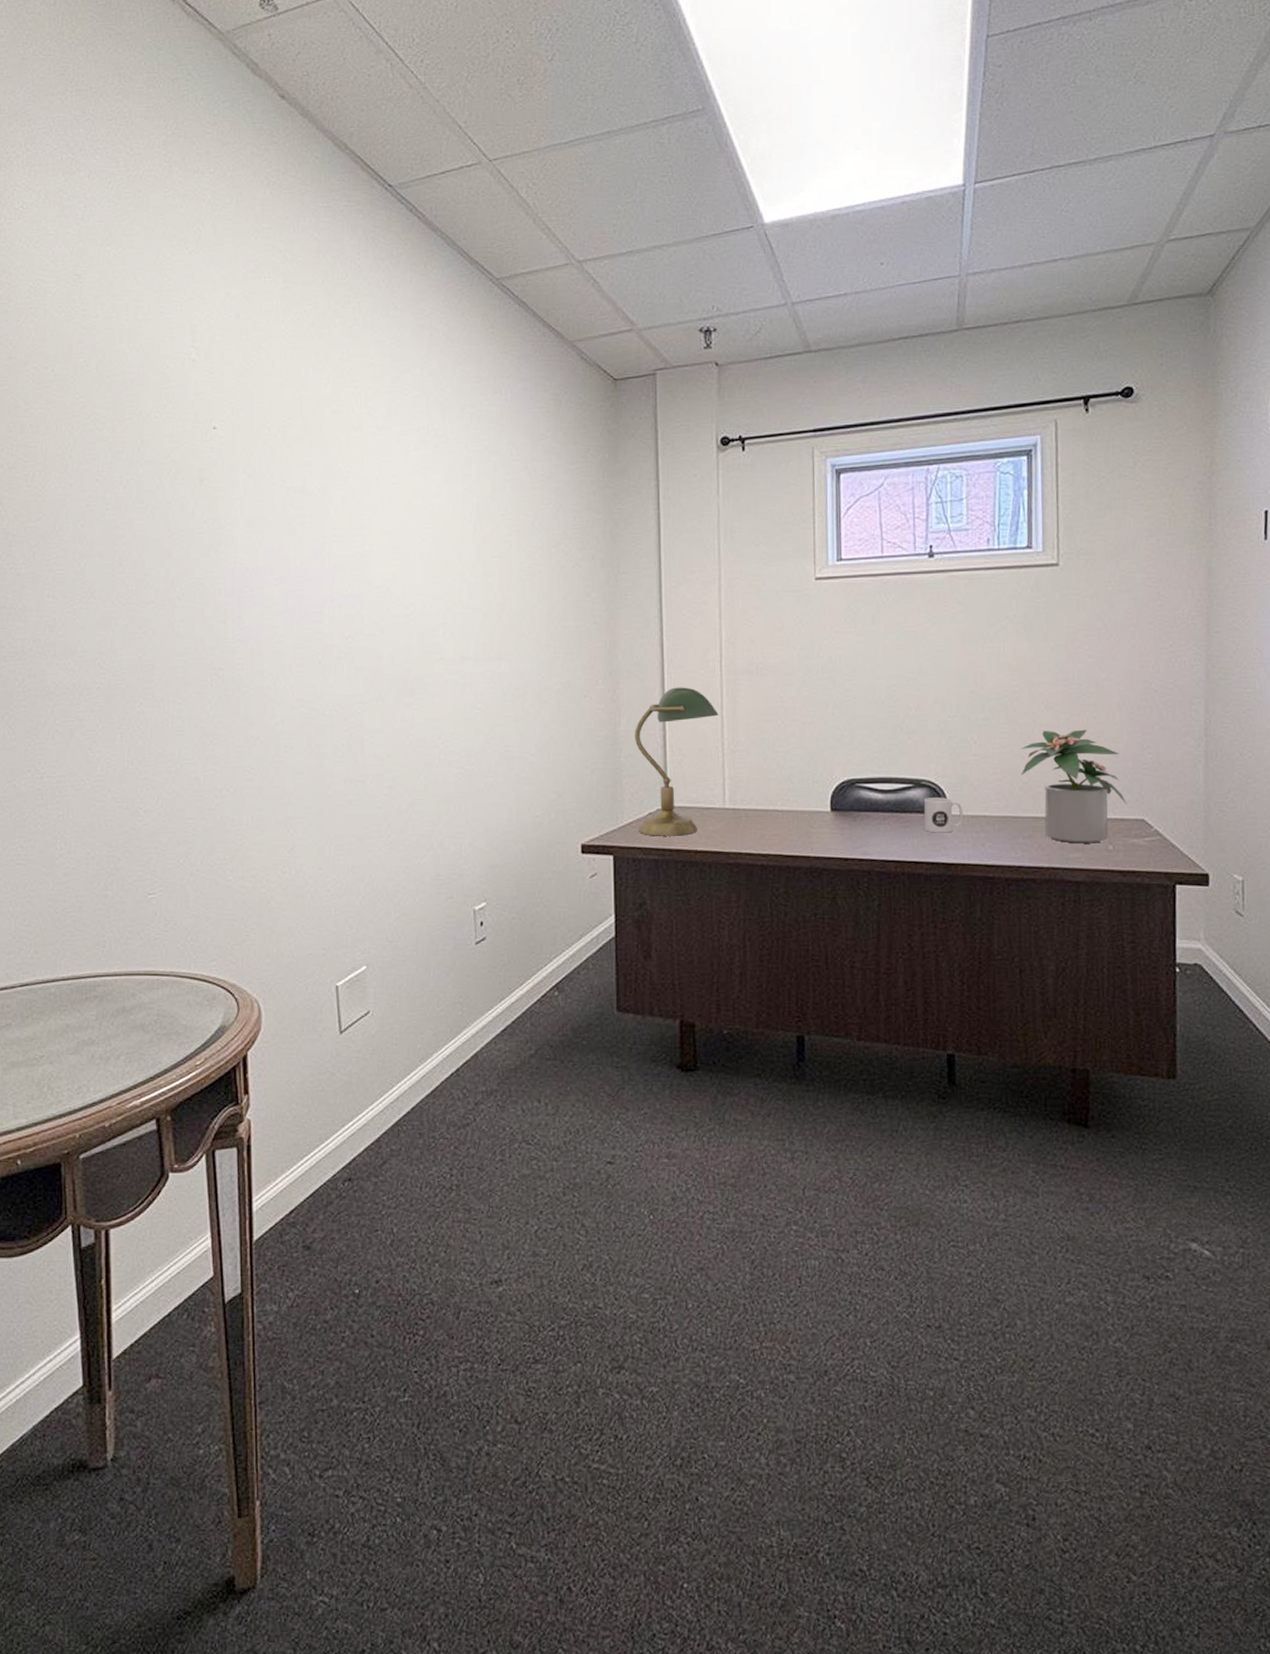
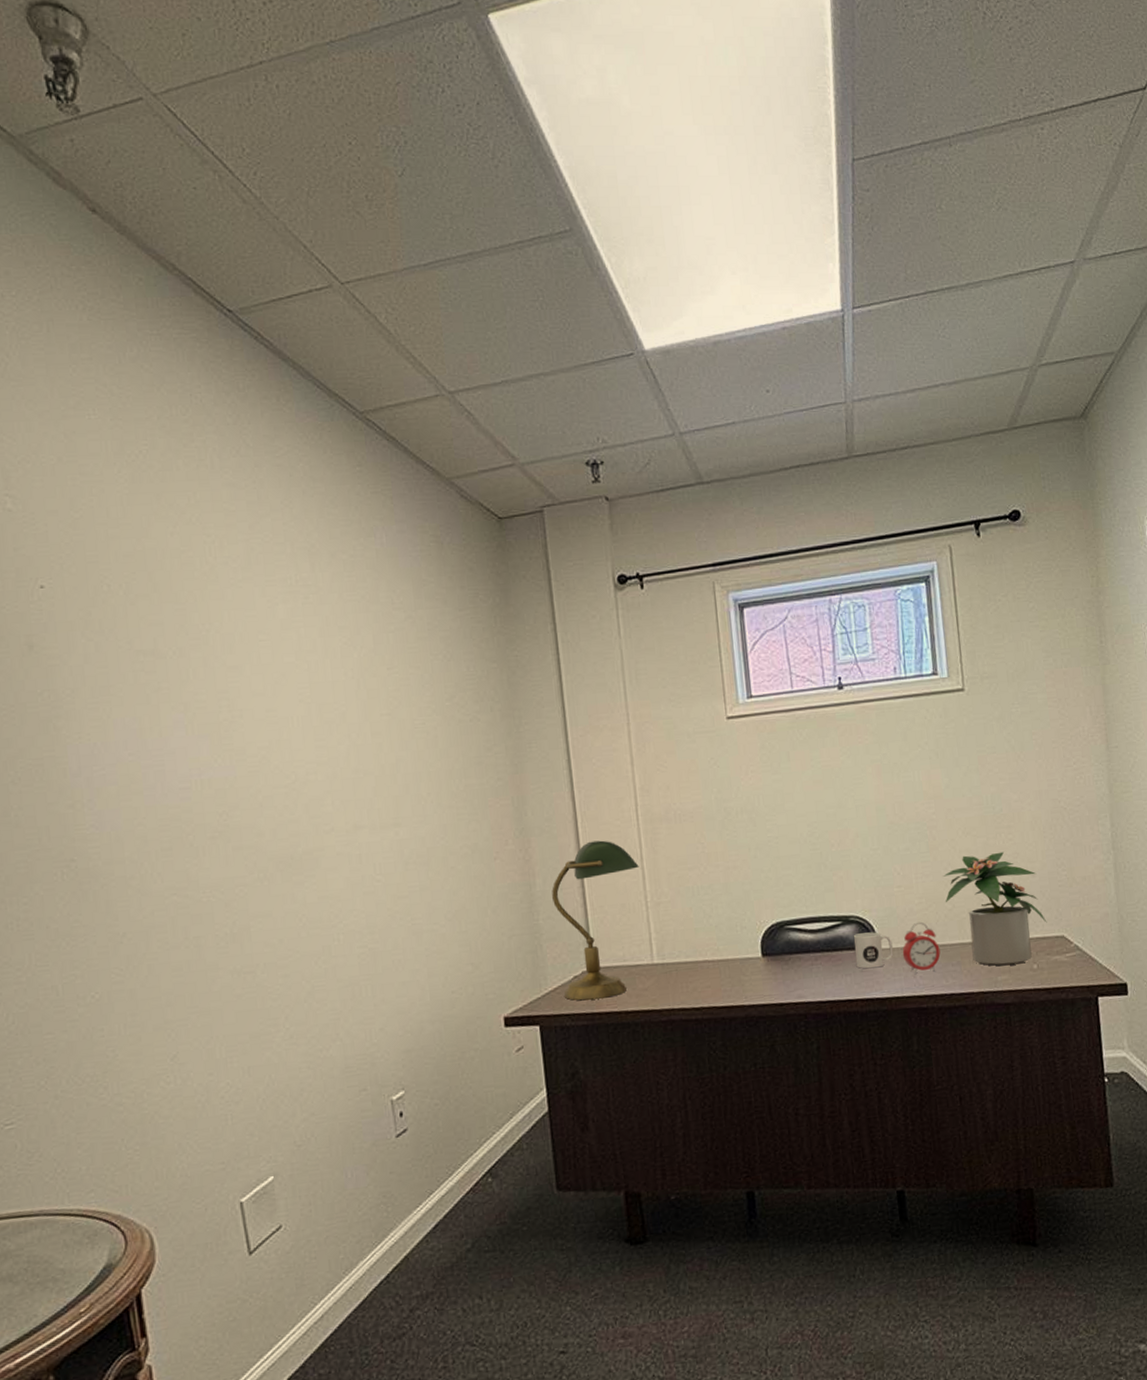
alarm clock: none [972,792,1012,843] -> present [902,921,941,974]

